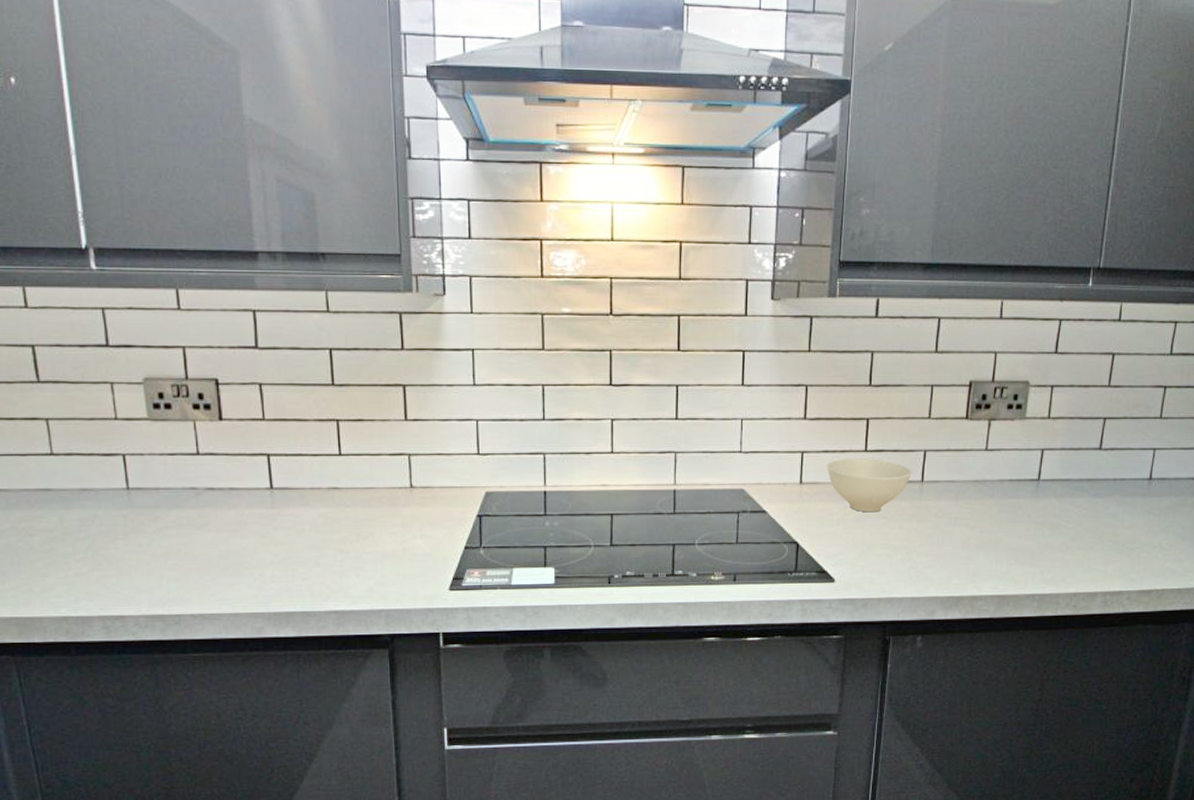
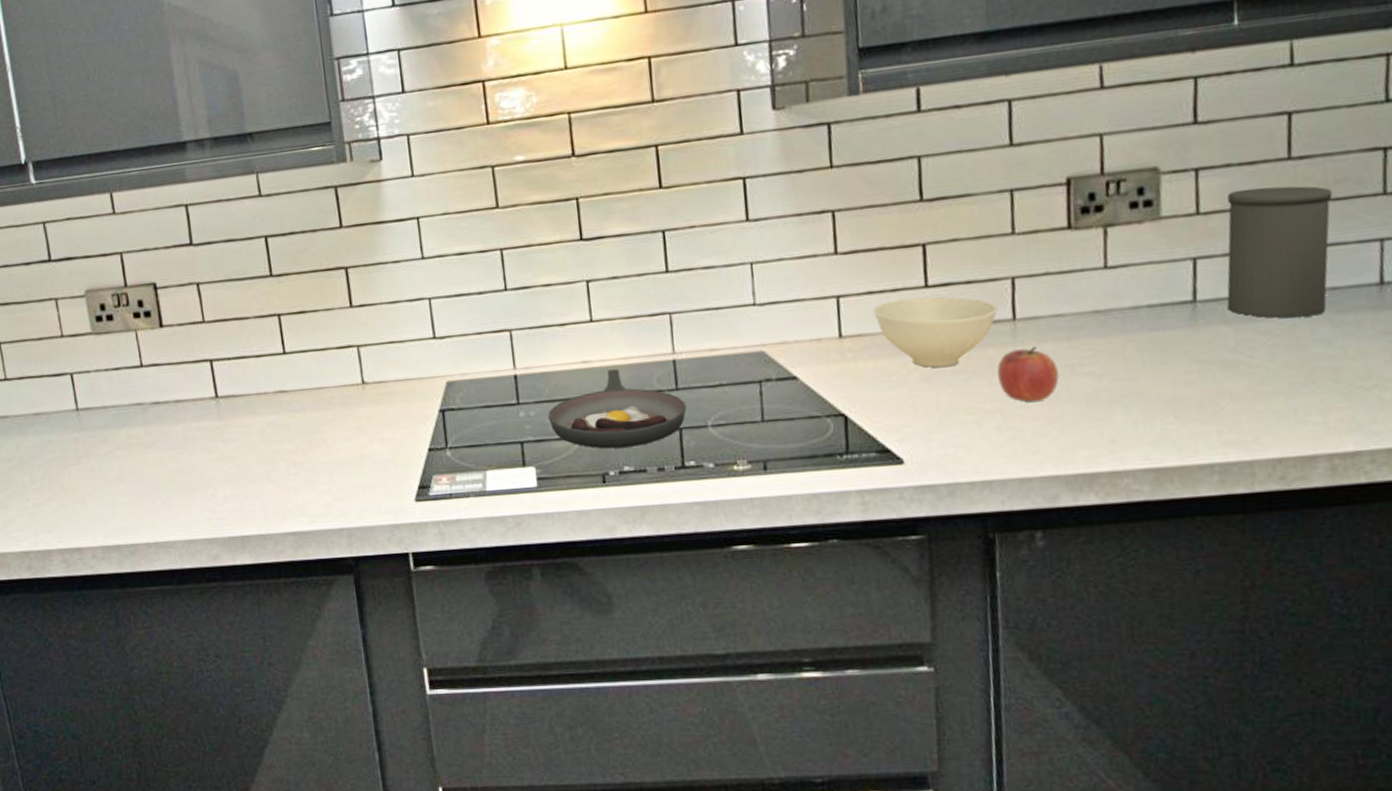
frying pan: none [569,493,680,557] -> present [548,369,686,449]
fruit: none [907,503,946,542] -> present [997,346,1059,402]
canister: none [1058,404,1131,497] -> present [1226,186,1333,318]

